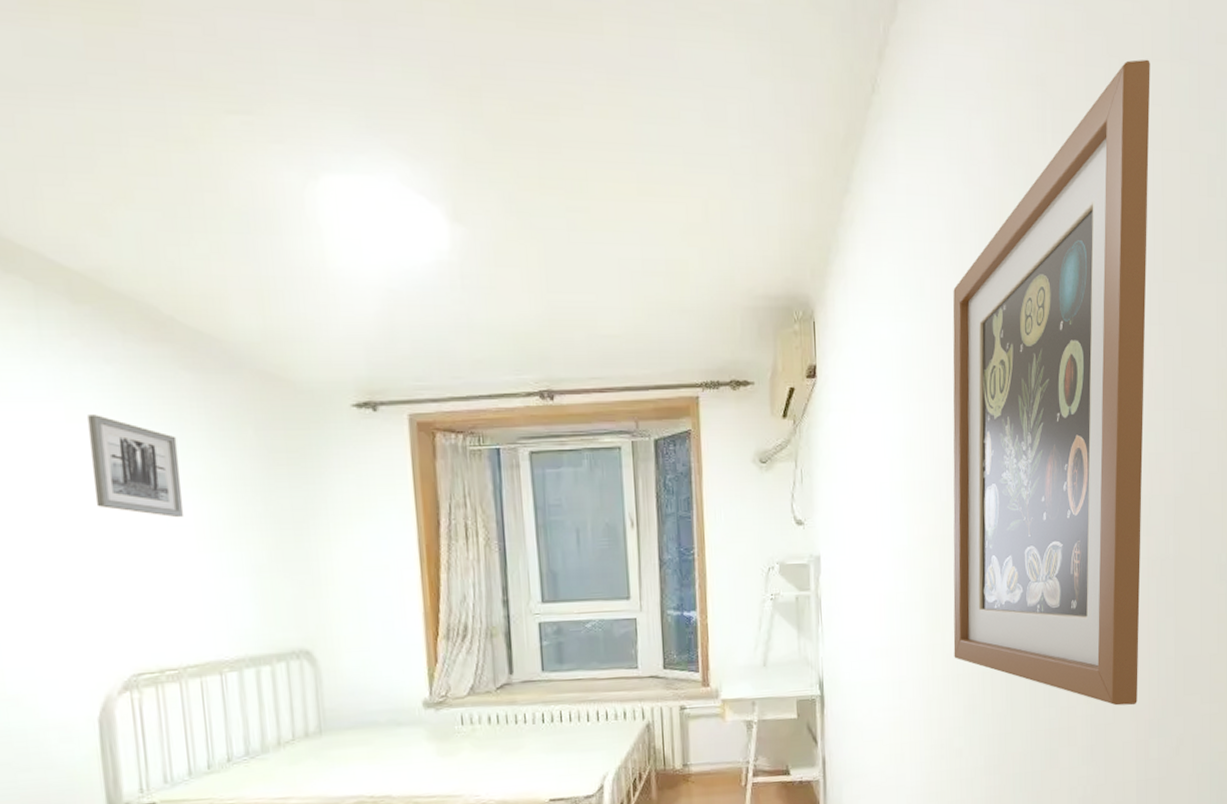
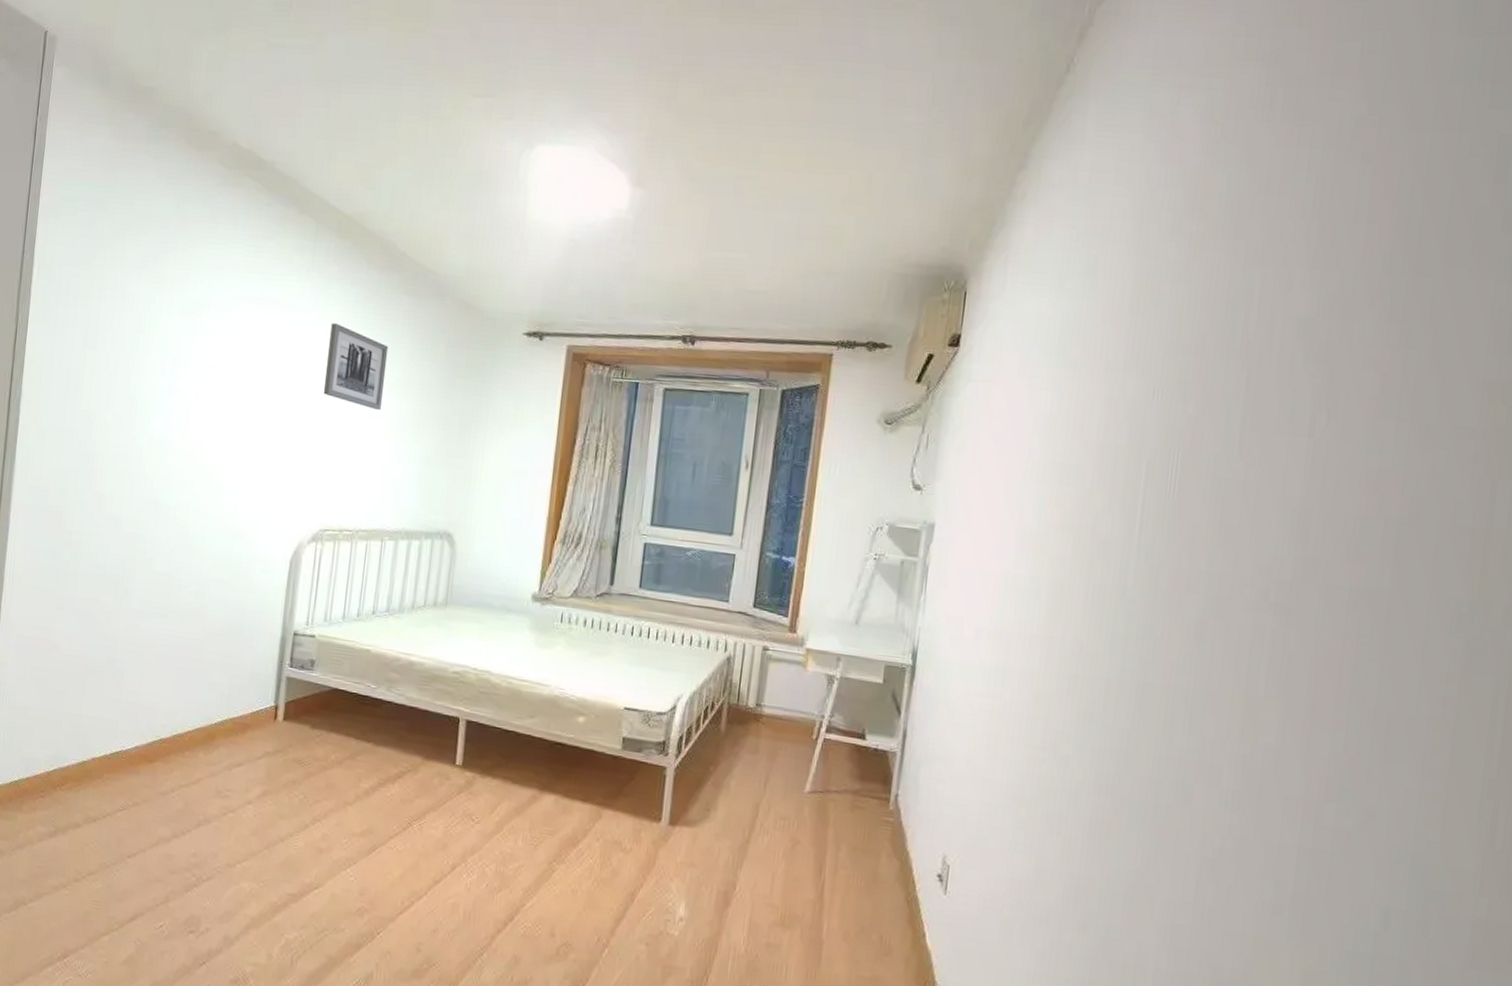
wall art: present [952,59,1151,706] -> none [1074,30,1428,757]

